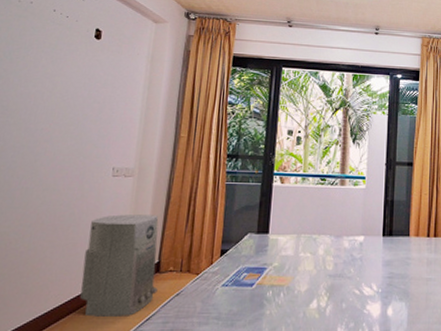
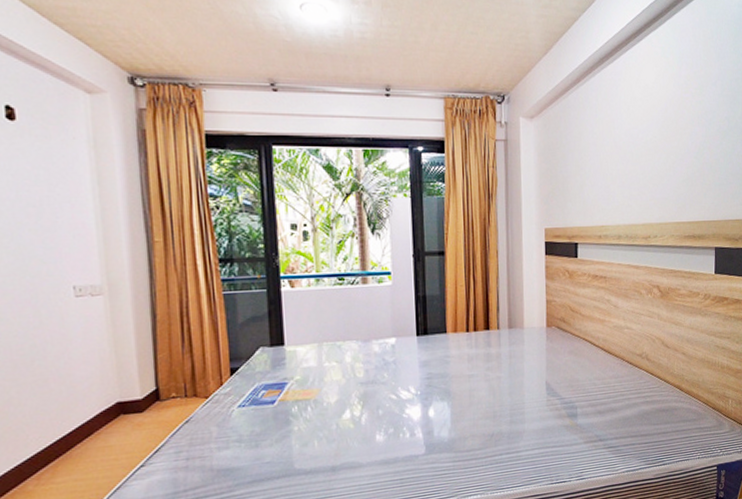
air purifier: present [80,214,159,317] -> none [61,337,162,457]

